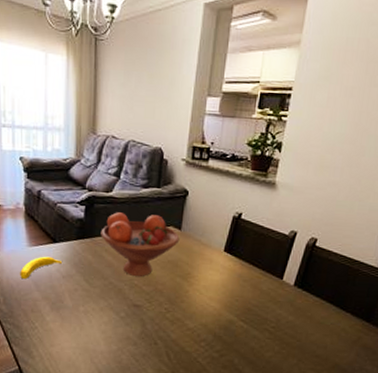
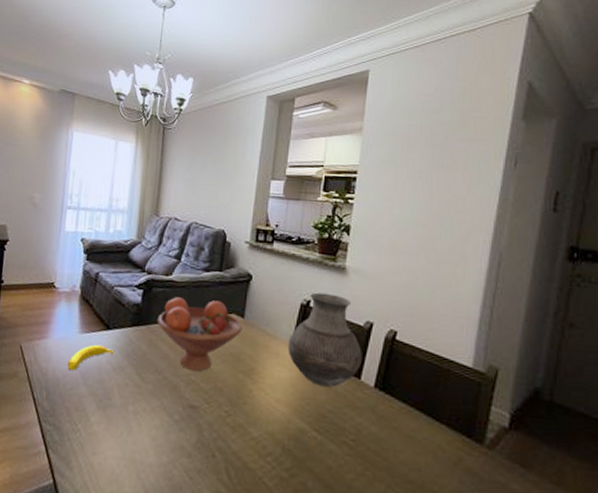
vase: none [220,206,286,287] -> present [287,292,362,387]

